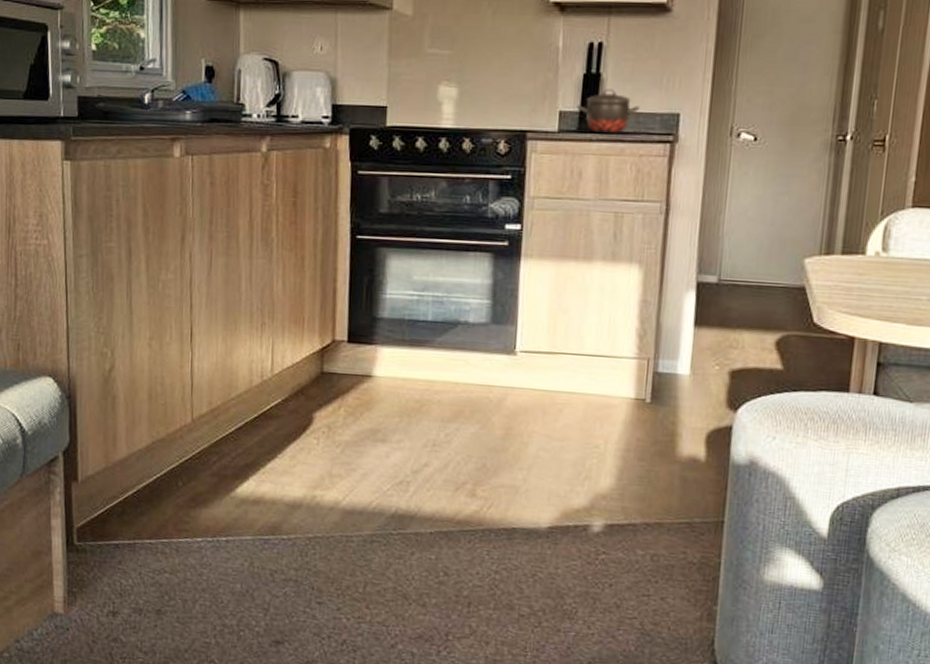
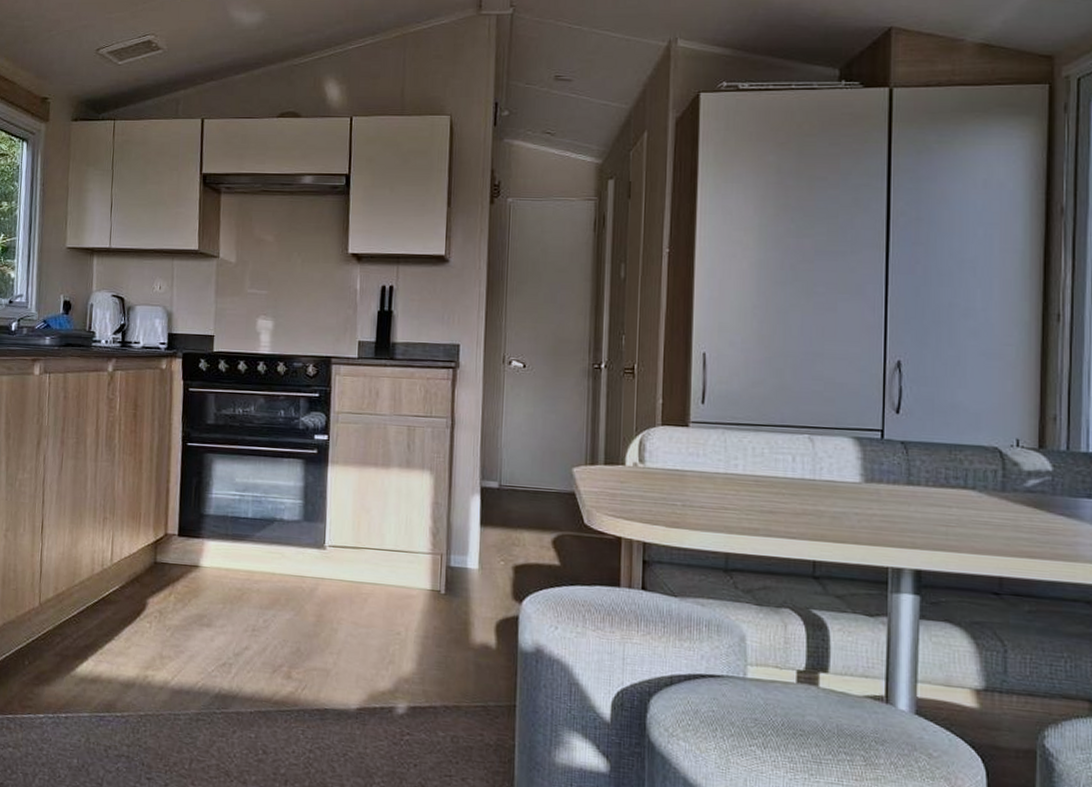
cooking pot: present [576,89,640,134] -> none [373,323,426,361]

